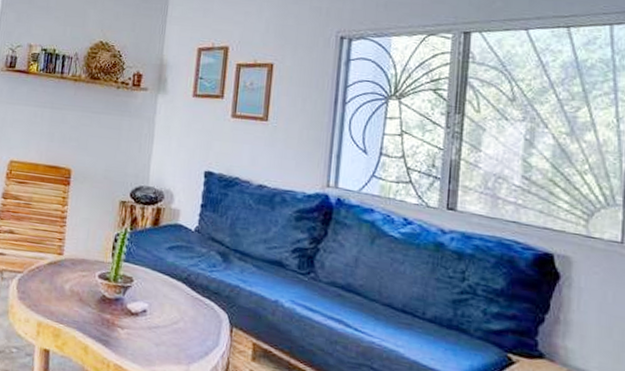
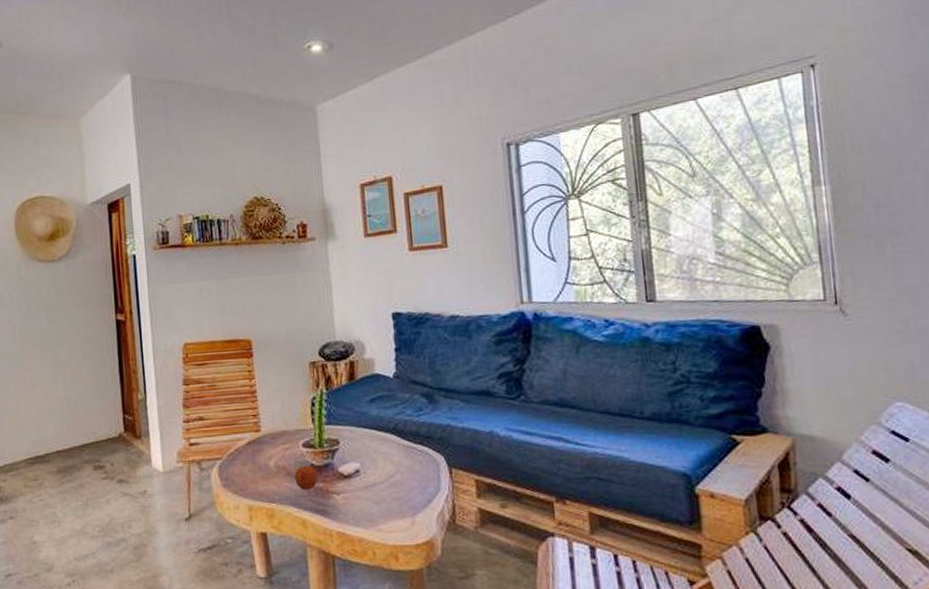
apple: none [85,295,107,319] -> present [294,465,318,490]

